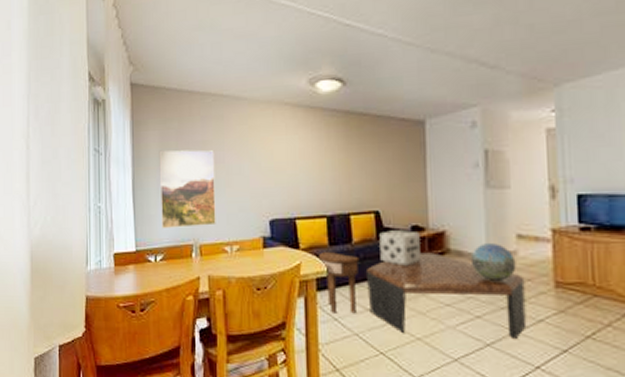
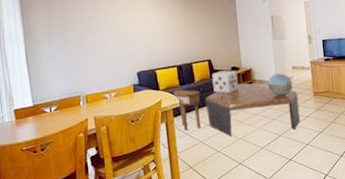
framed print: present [159,150,216,229] -> none [46,25,97,87]

